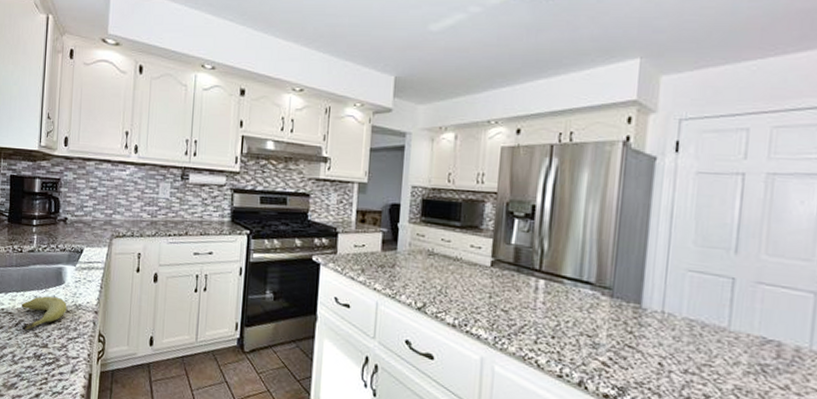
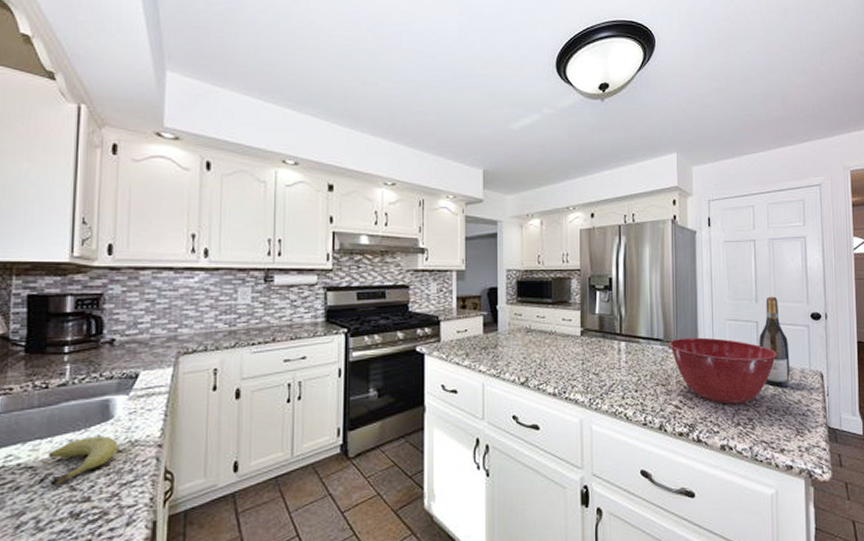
mixing bowl: none [603,284,760,376] -> present [670,337,777,405]
wine bottle: none [733,247,781,365] -> present [759,296,790,387]

